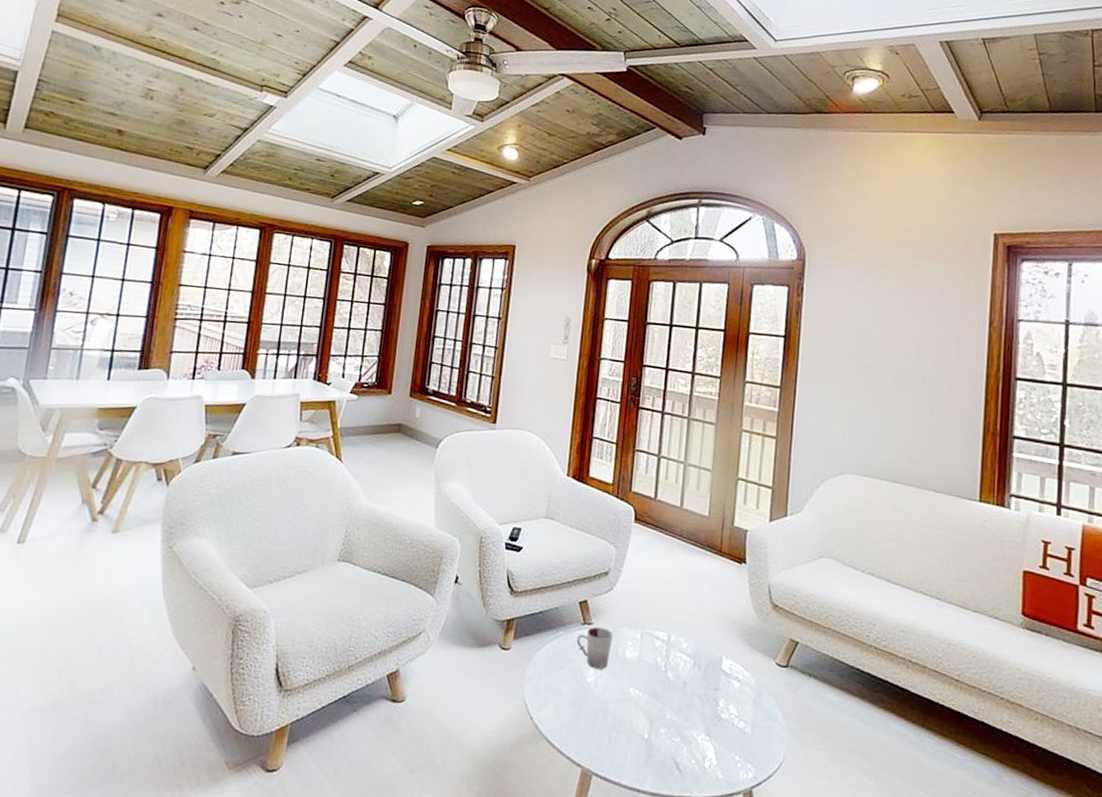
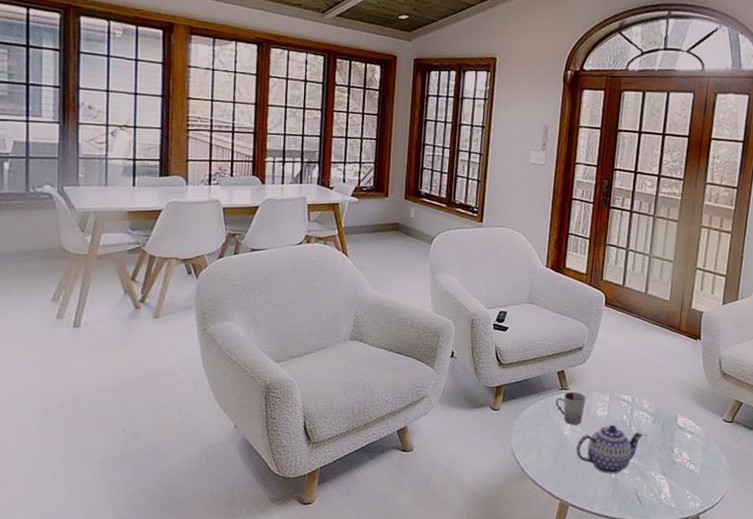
teapot: none [601,669,683,734] -> present [576,424,644,474]

